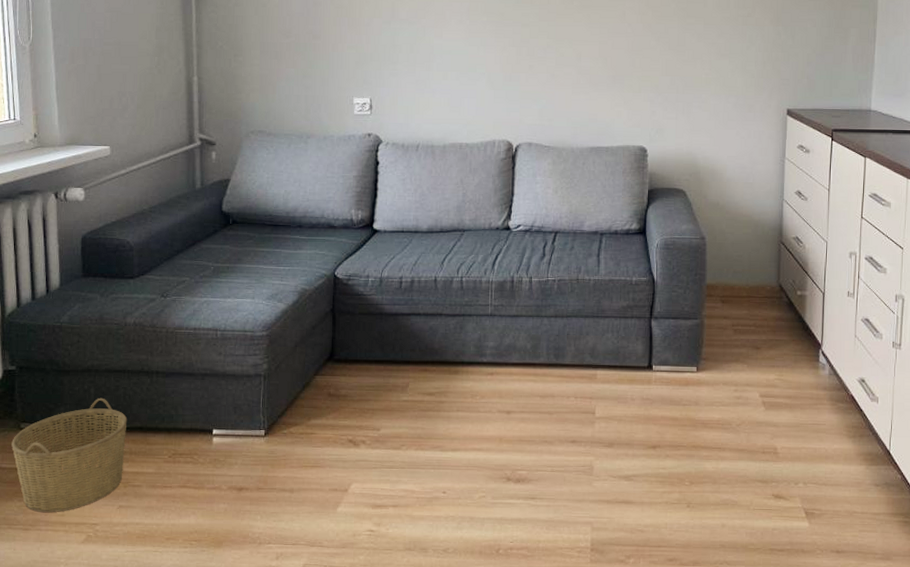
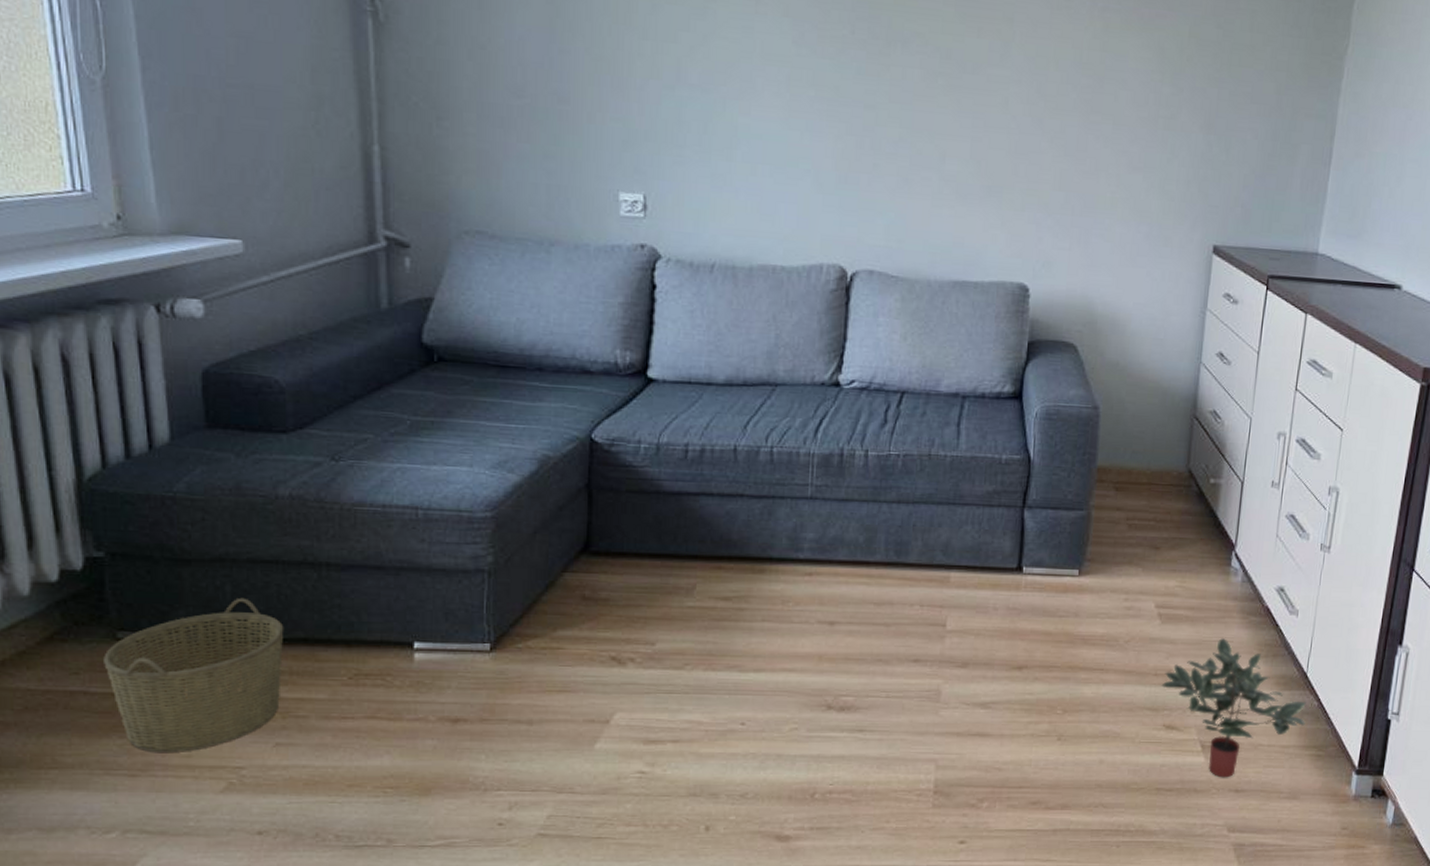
potted plant: none [769,422,892,541] -> present [1161,638,1306,778]

